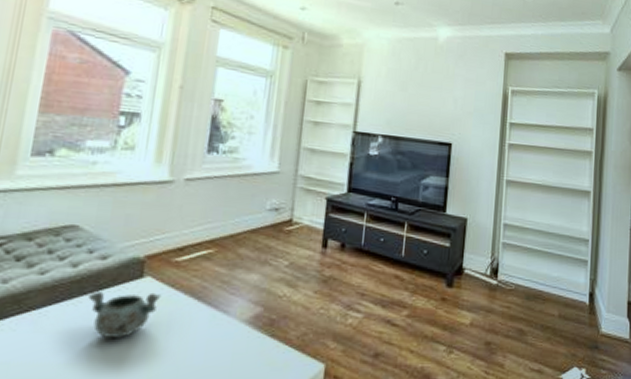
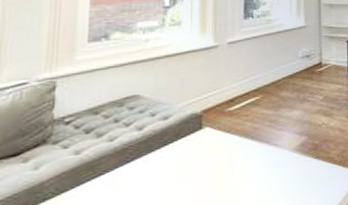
decorative bowl: present [89,292,162,338] -> none [156,140,220,185]

